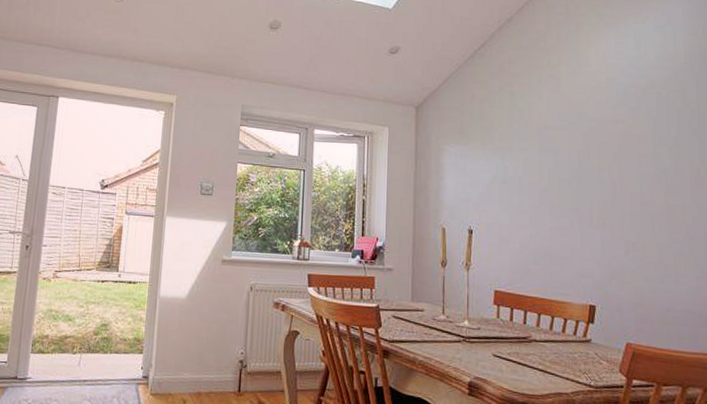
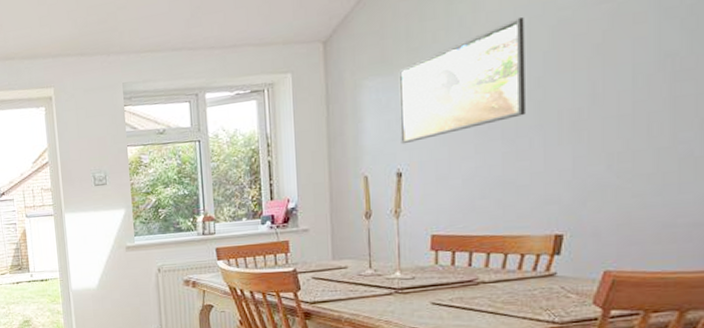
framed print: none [473,120,567,206] -> present [398,16,525,144]

